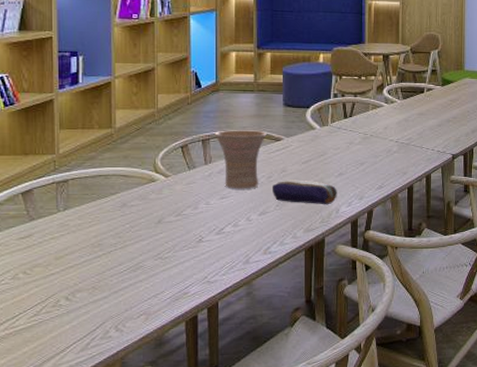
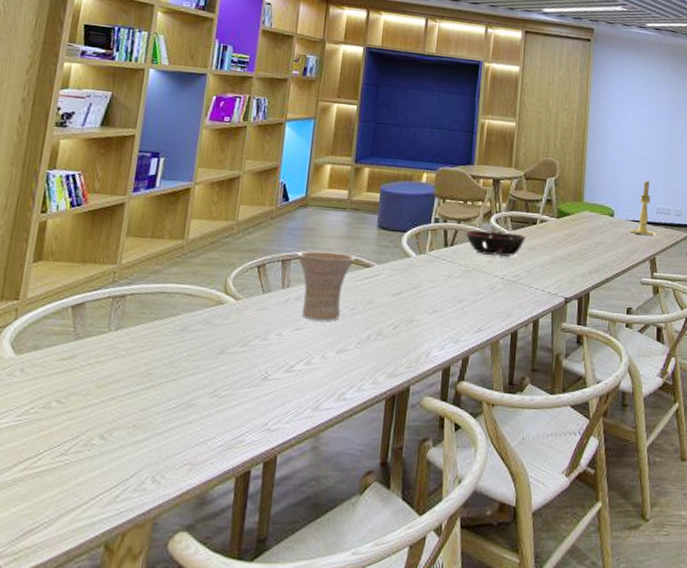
pencil case: present [273,180,337,205] -> none [355,313,430,347]
decorative bowl: none [361,101,415,124] -> present [465,229,526,257]

